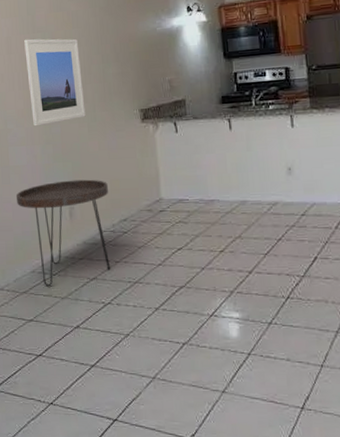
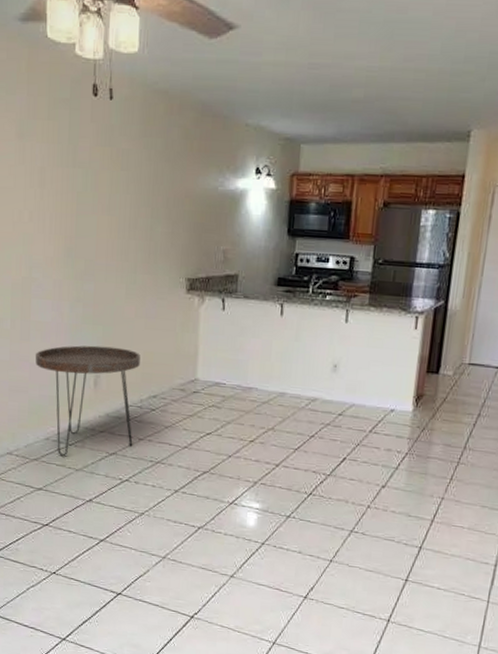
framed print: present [24,38,86,127] -> none [61,173,126,280]

